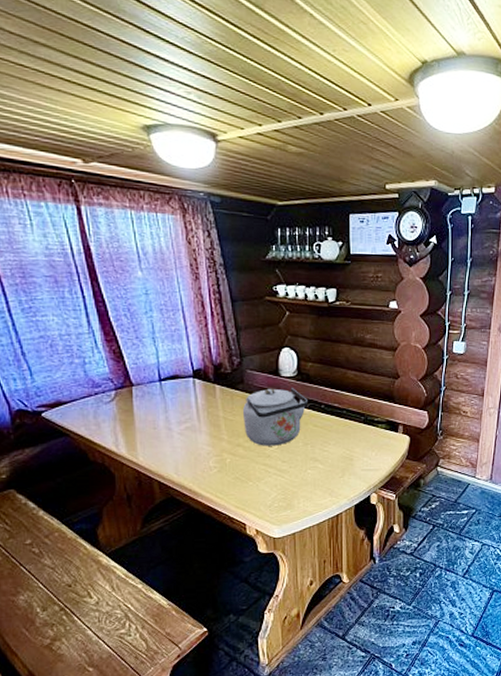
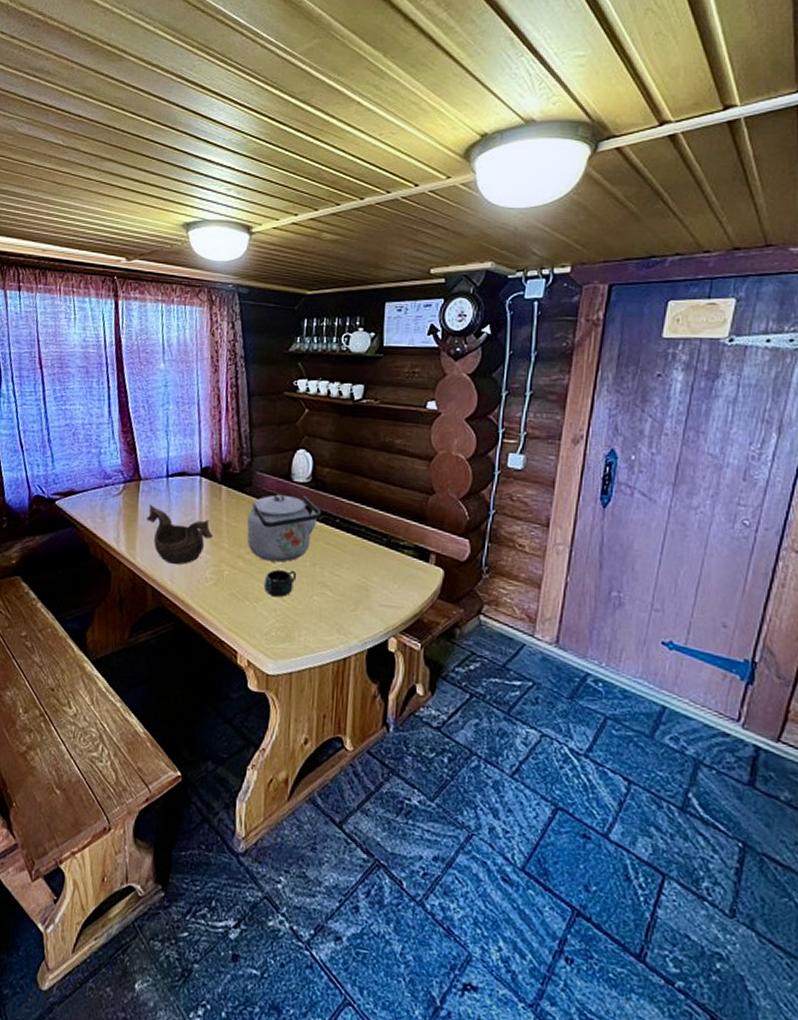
decorative bowl: none [144,408,212,460] -> present [146,505,213,565]
mug: none [264,452,292,475] -> present [264,569,297,598]

